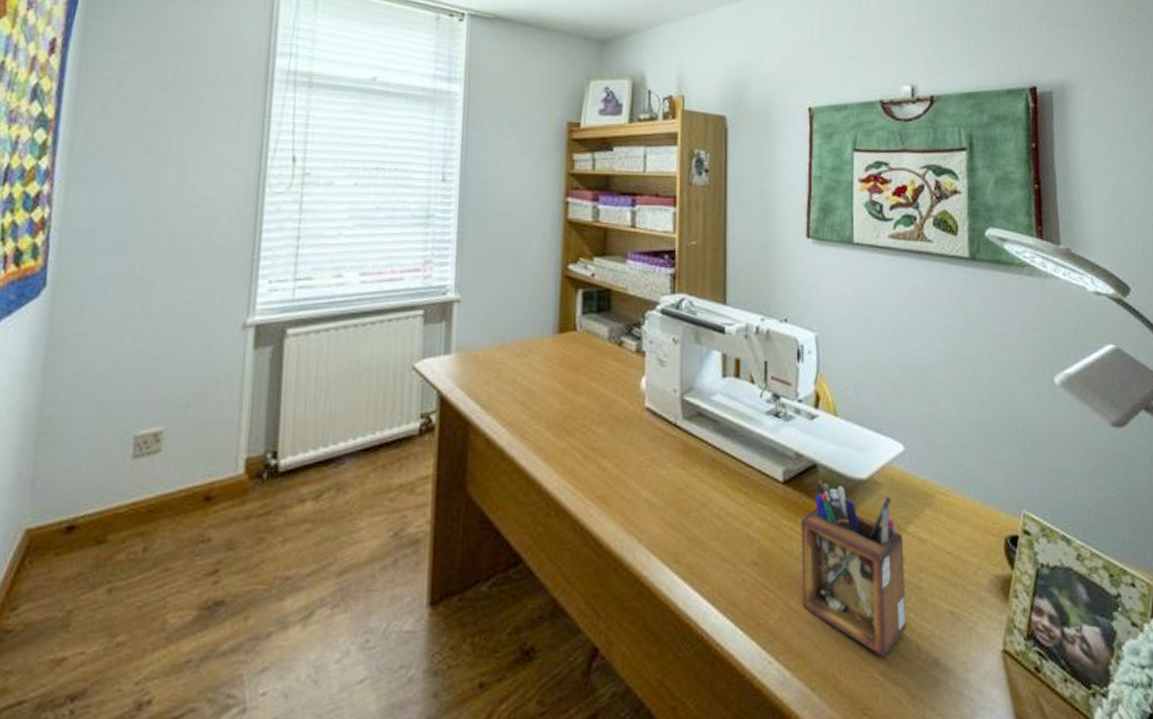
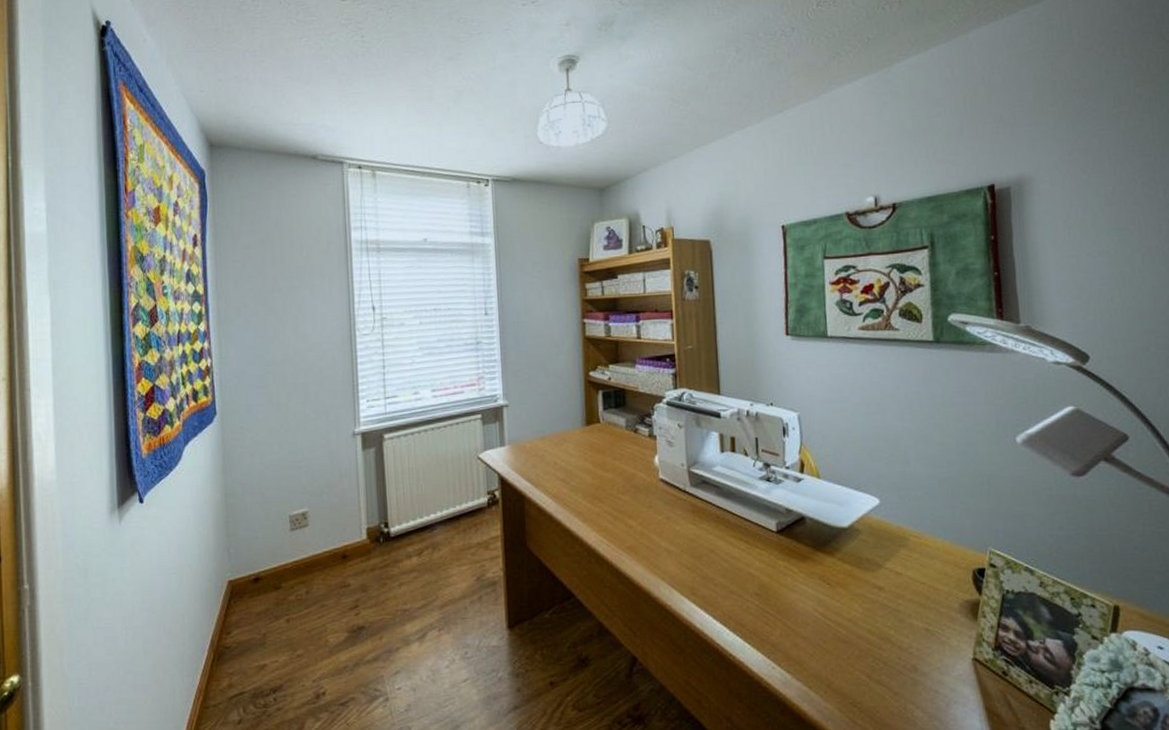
desk organizer: present [800,476,906,657] -> none [793,526,887,663]

